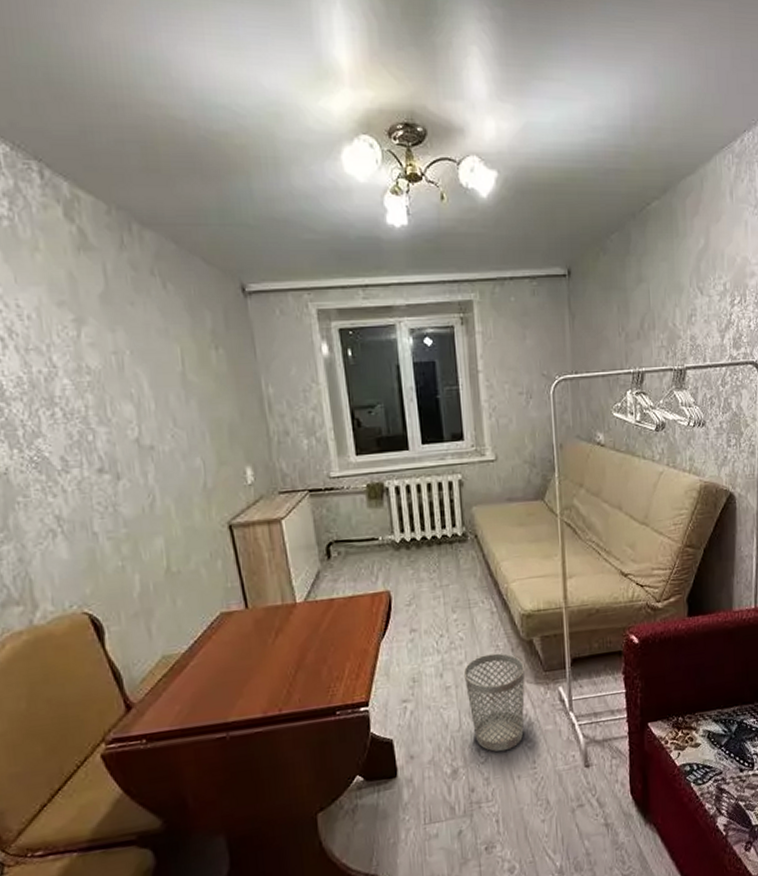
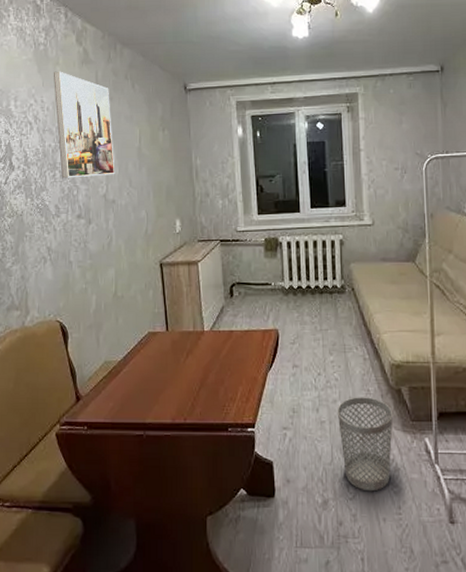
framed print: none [30,260,150,419] -> present [53,71,115,178]

